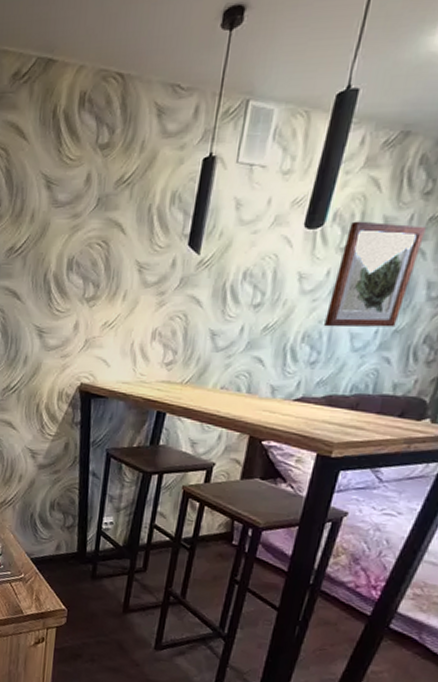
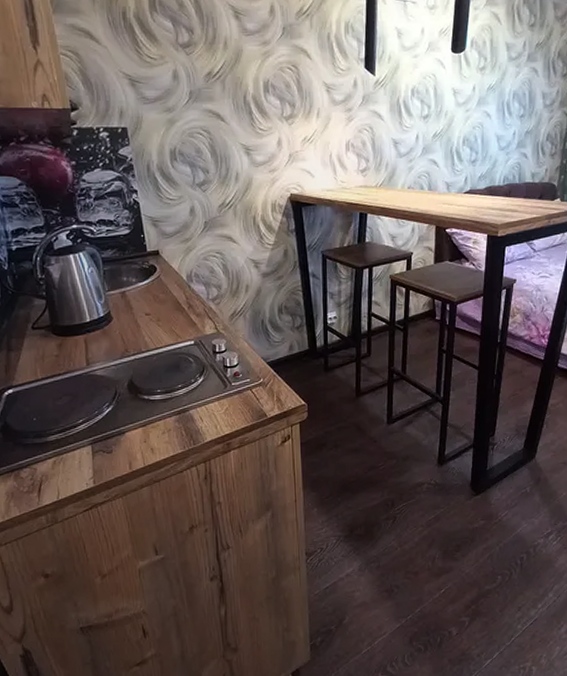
wall art: present [324,221,428,328] -> none [477,47,536,132]

